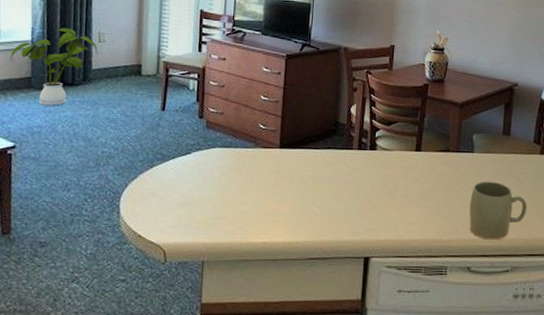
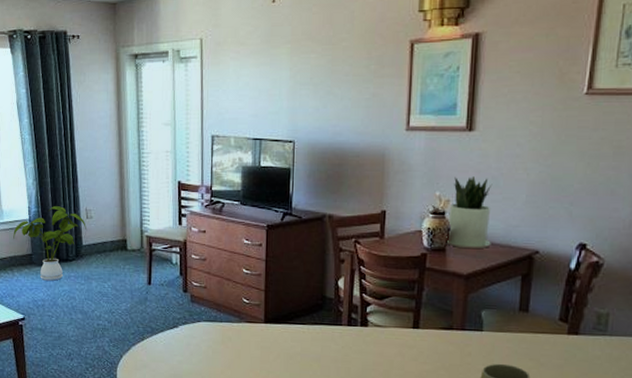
planter: none [442,18,482,81] -> present [443,176,493,249]

